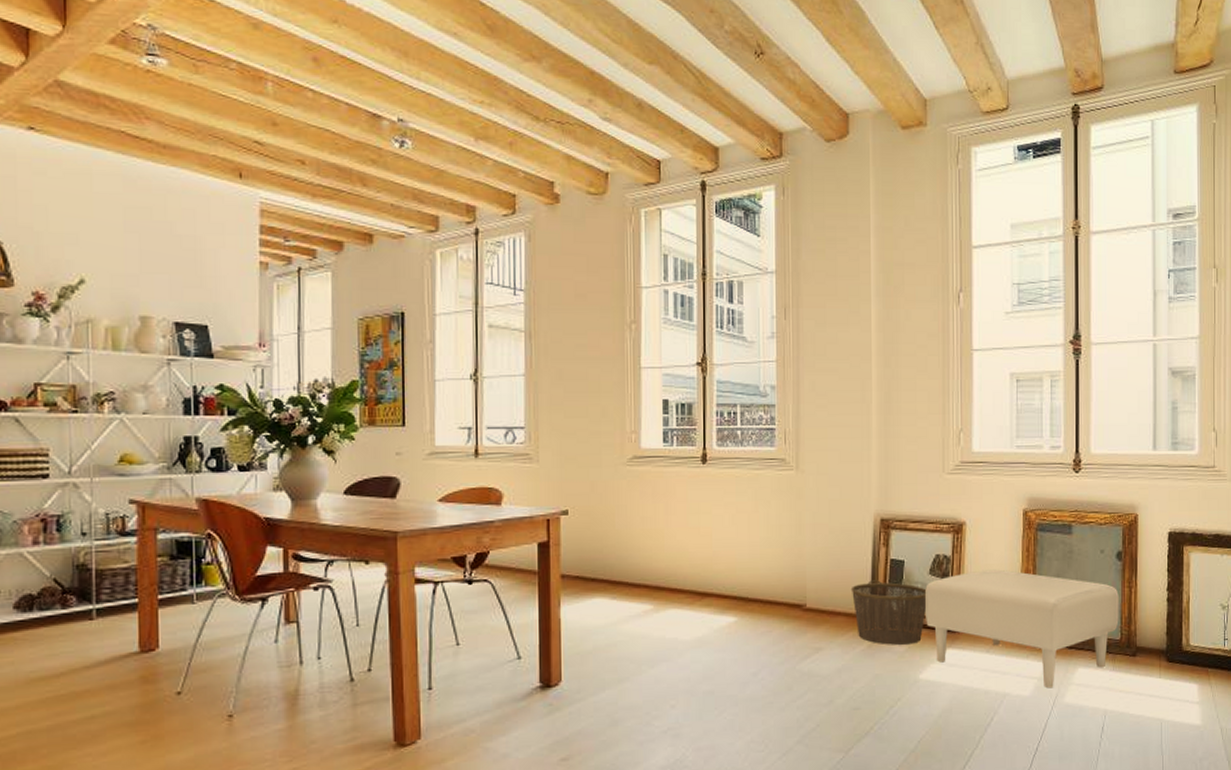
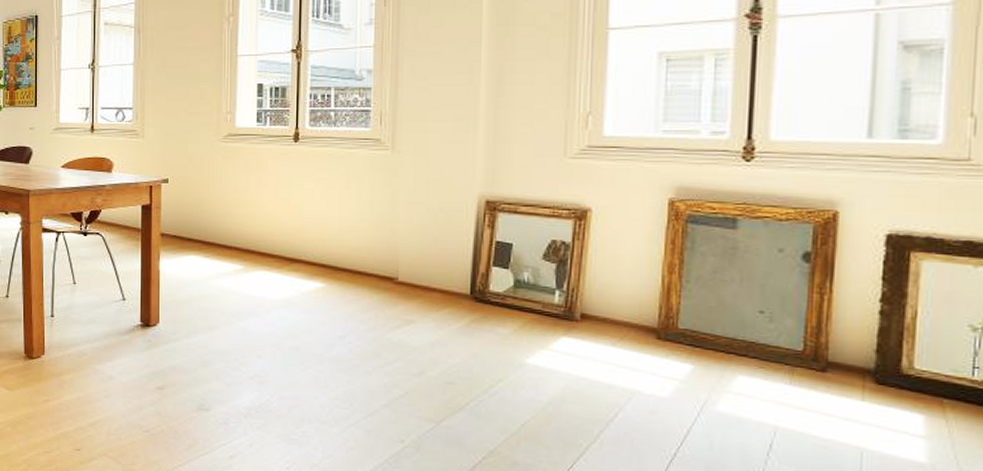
basket: present [850,580,927,645] -> none [448,260,539,328]
ottoman: present [924,569,1119,689] -> none [535,259,804,393]

